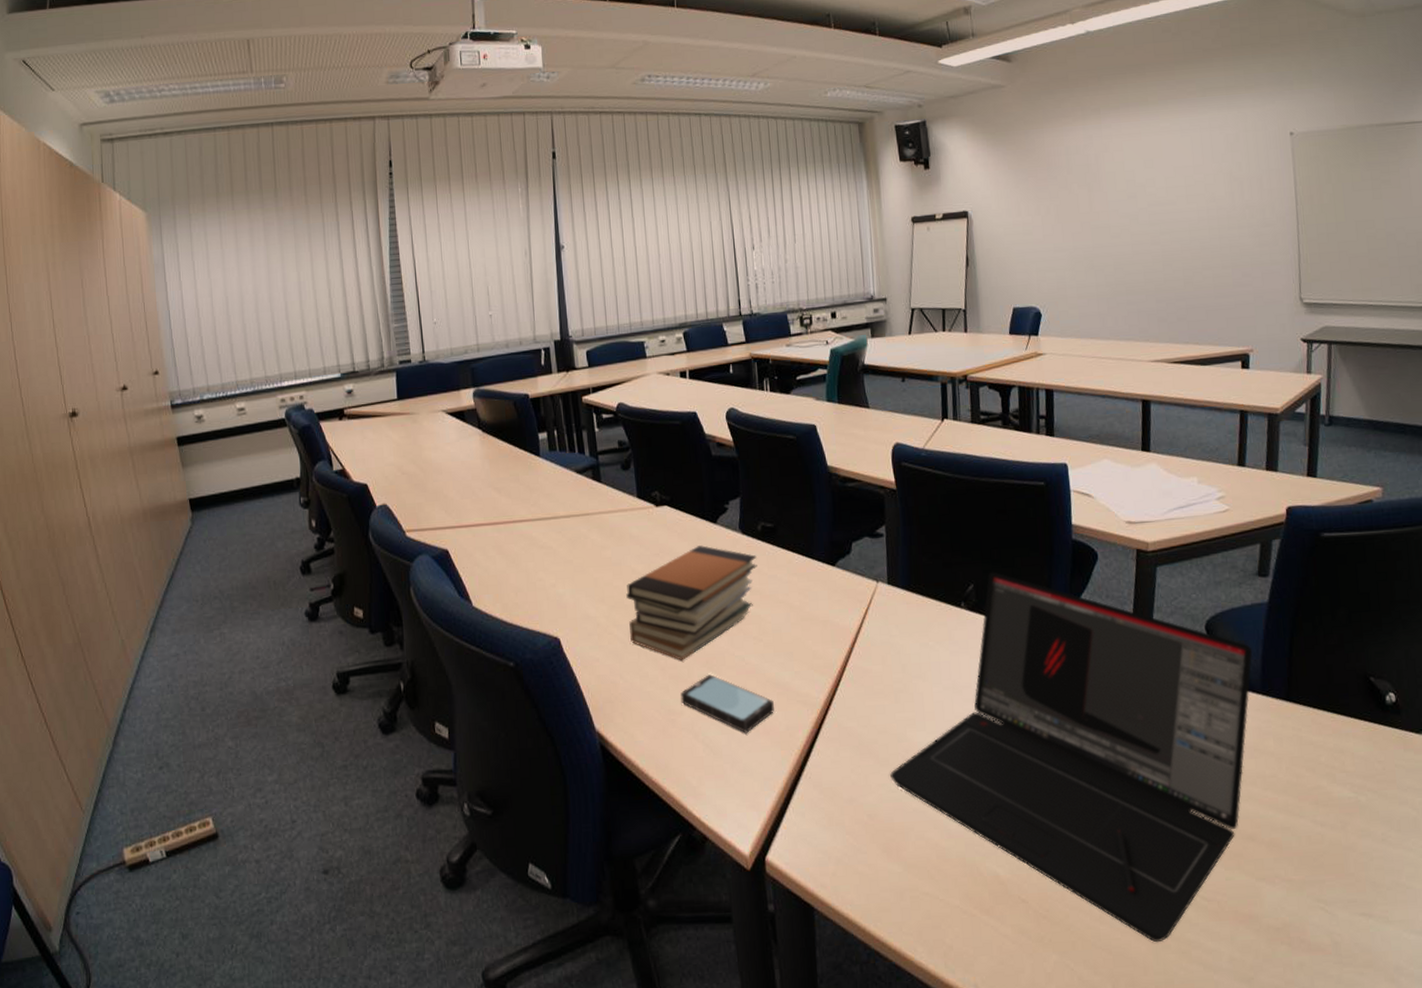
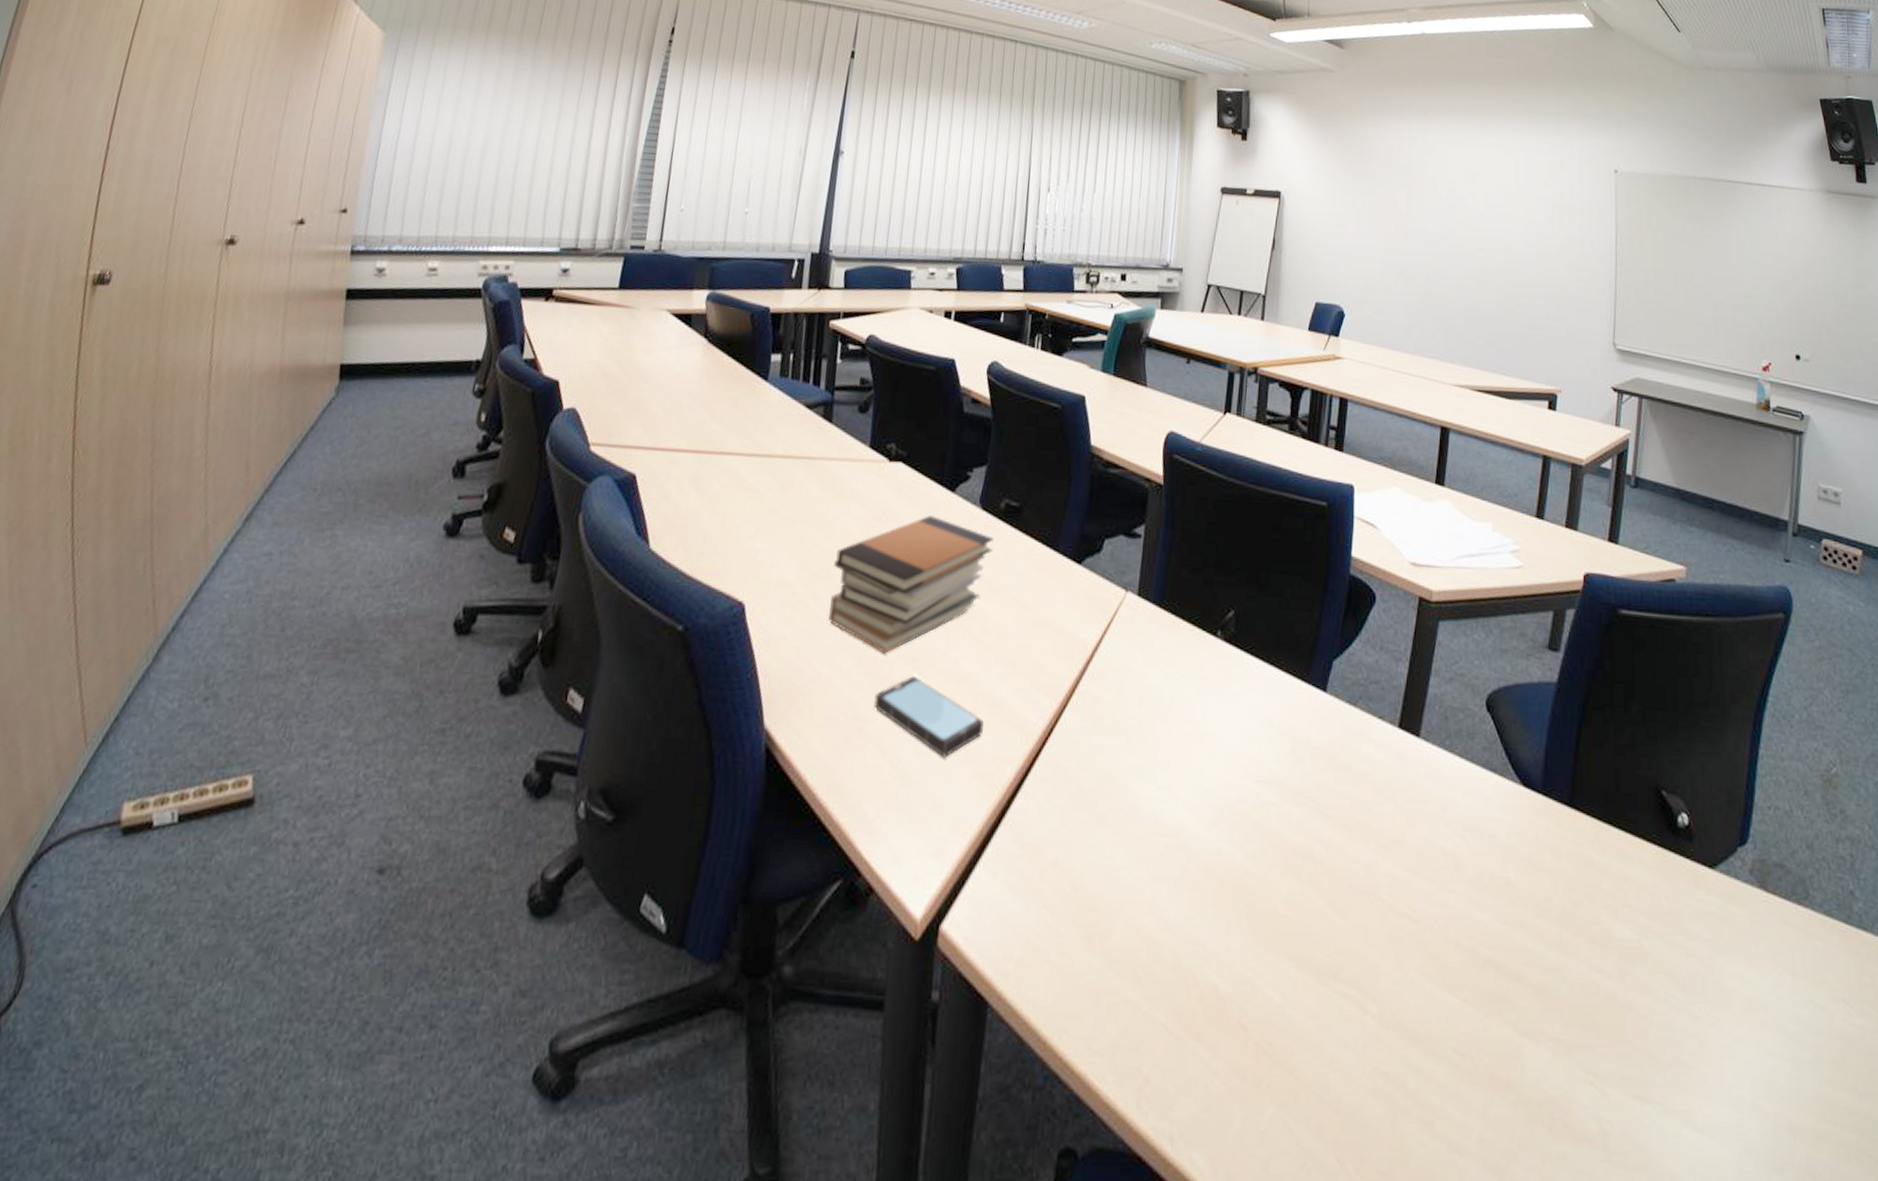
laptop: present [890,571,1253,943] -> none [1106,599,1536,1106]

